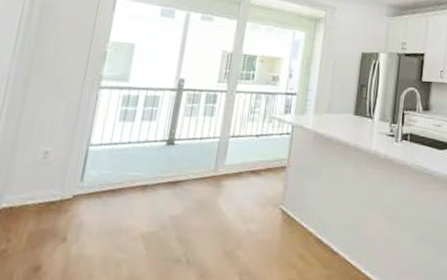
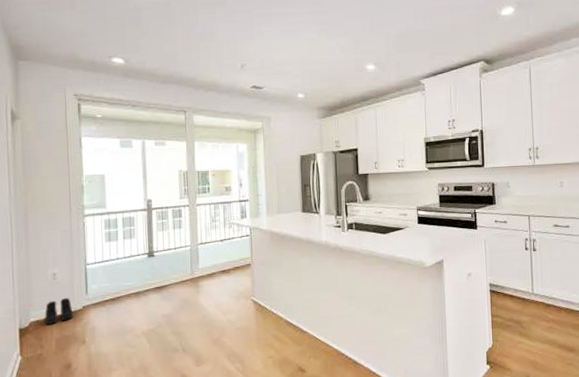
boots: none [19,182,60,215] -> present [45,297,74,326]

